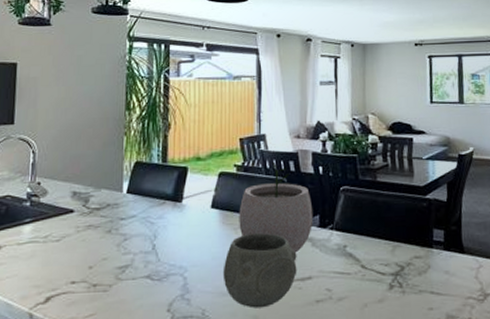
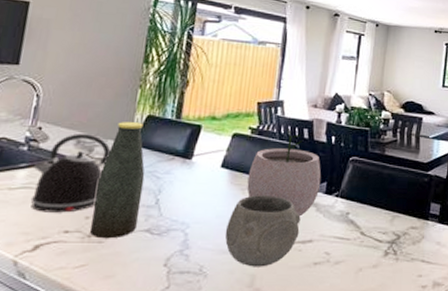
kettle: none [37,185,105,265] -> present [30,134,111,213]
bottle: none [94,170,139,288] -> present [90,122,145,239]

